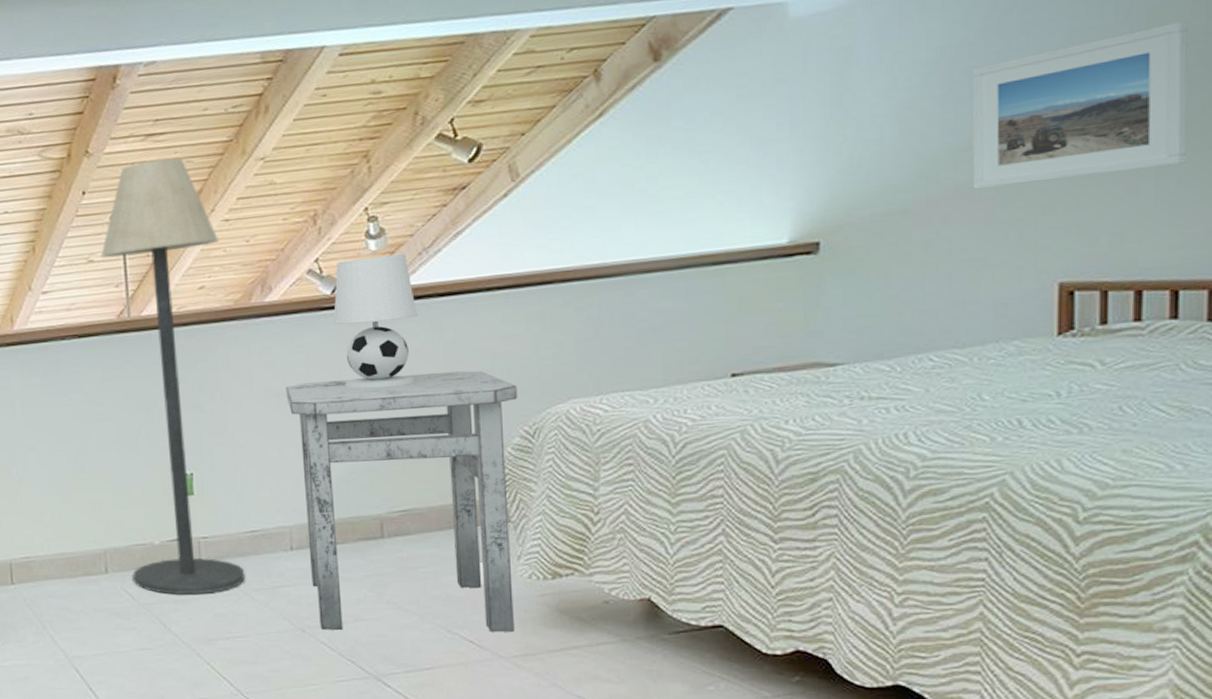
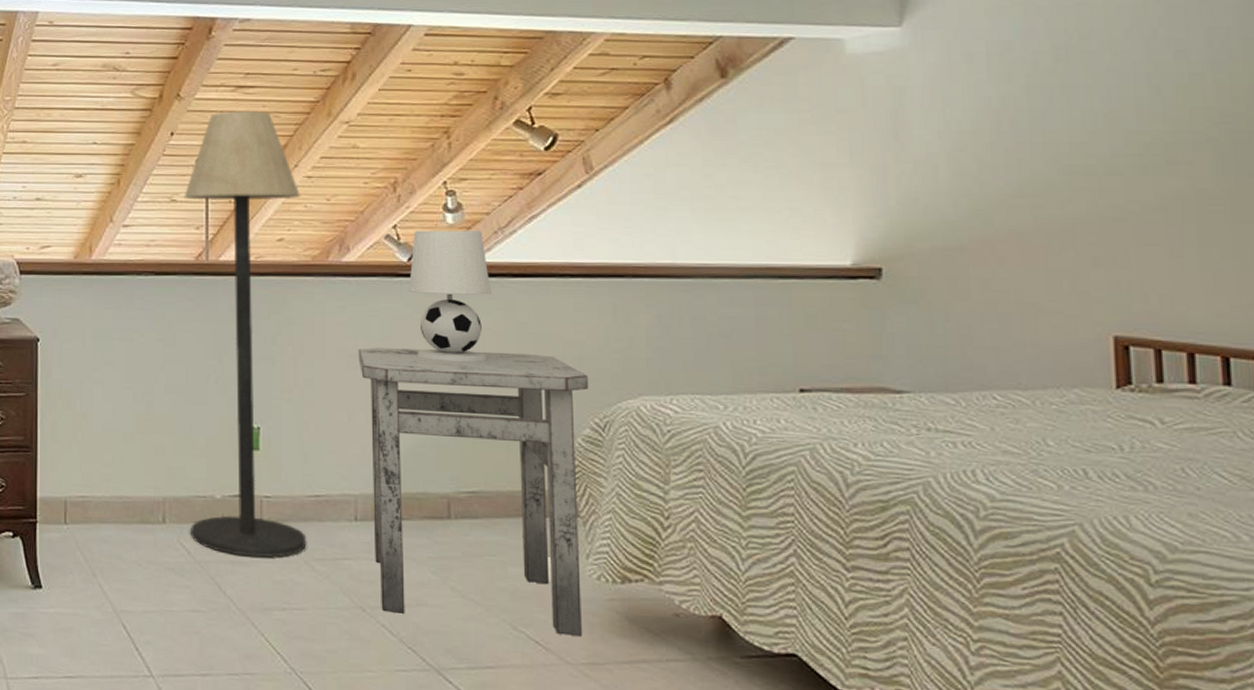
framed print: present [971,20,1188,190] -> none [1019,101,1225,236]

